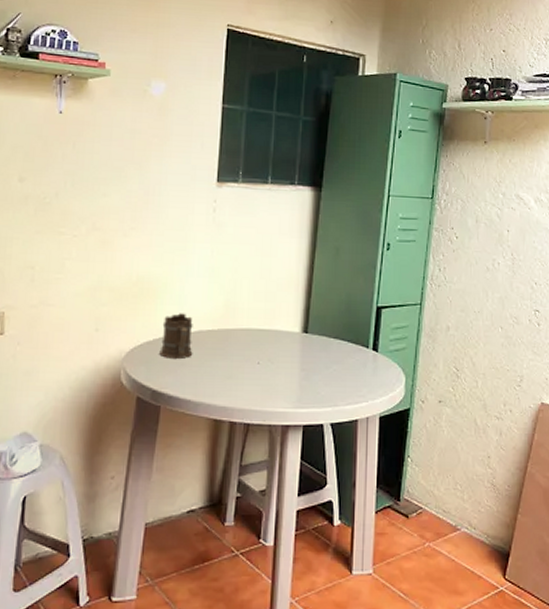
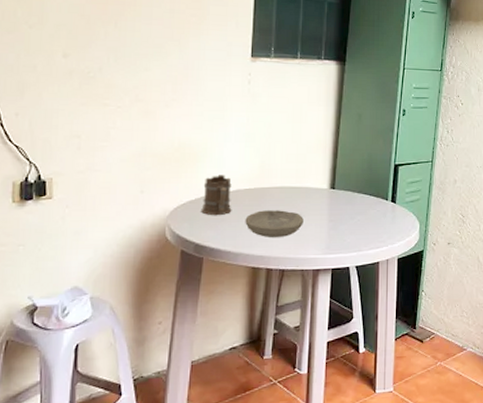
bowl: none [207,355,272,386] -> present [245,210,304,237]

